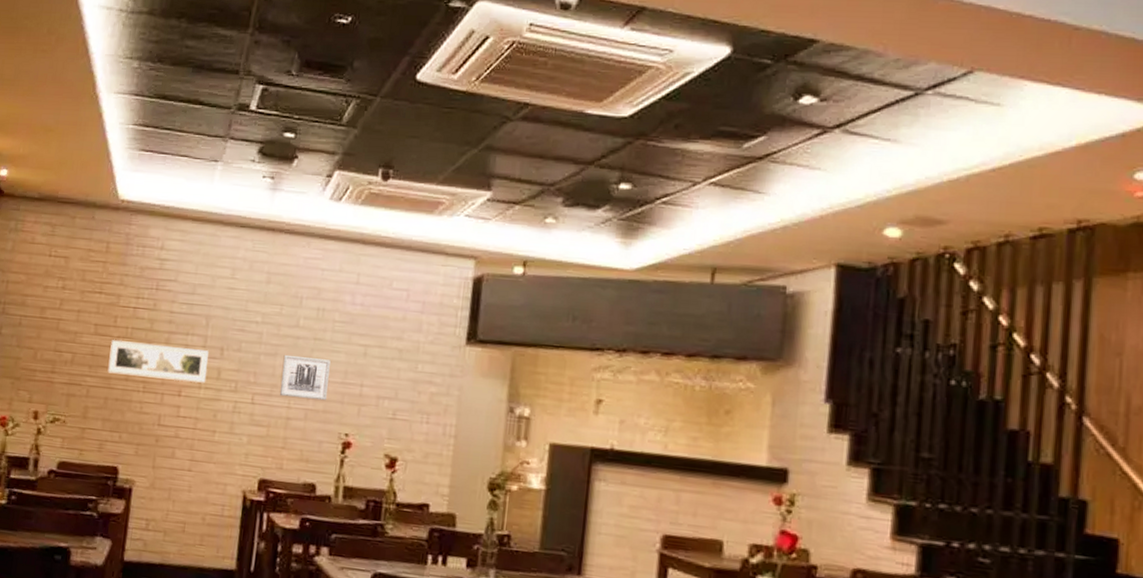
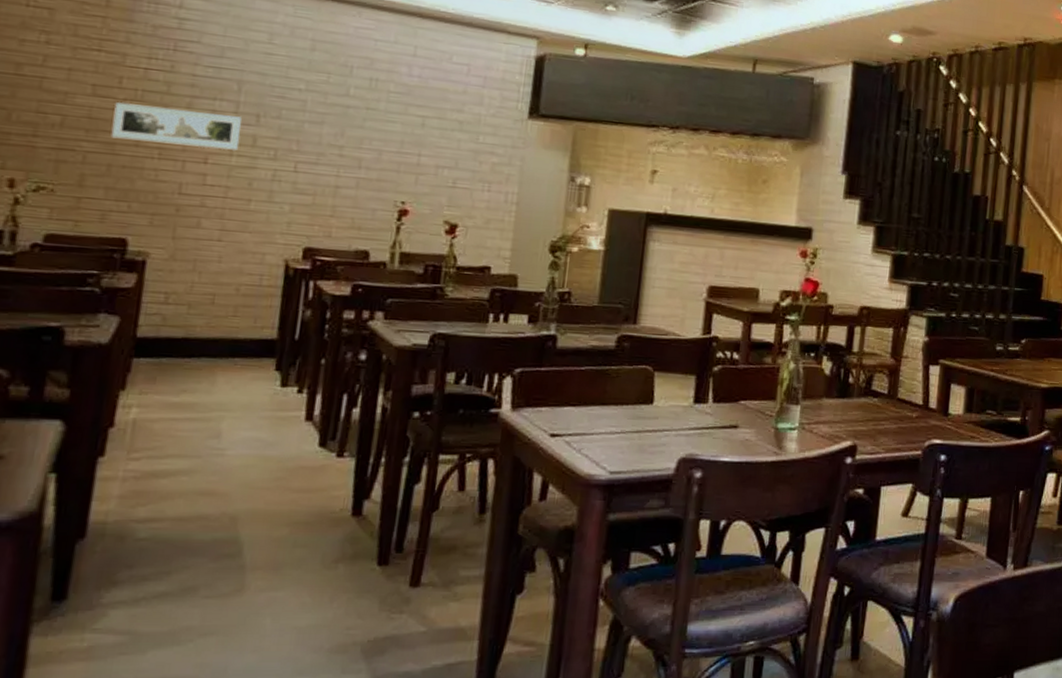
wall art: present [279,354,331,401] -> none [326,123,385,170]

